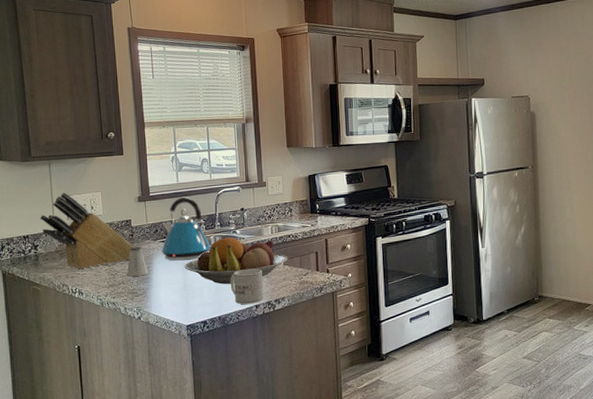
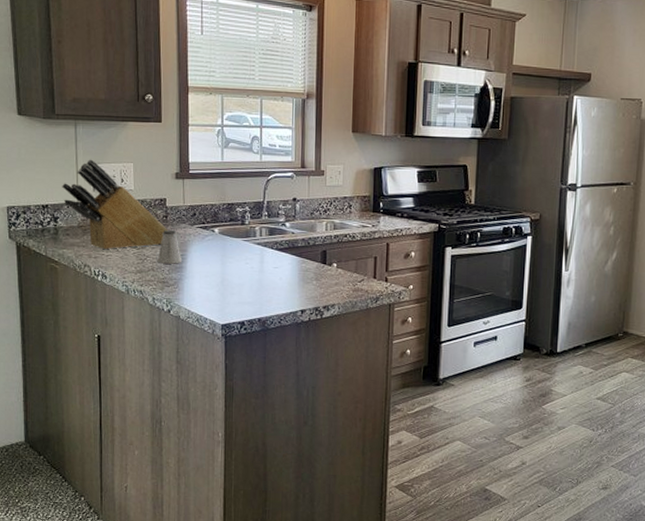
kettle: present [162,197,211,261] -> none [199,178,255,252]
fruit bowl: present [184,237,288,284] -> none [223,230,343,283]
mug: present [230,268,264,304] -> none [274,268,312,308]

